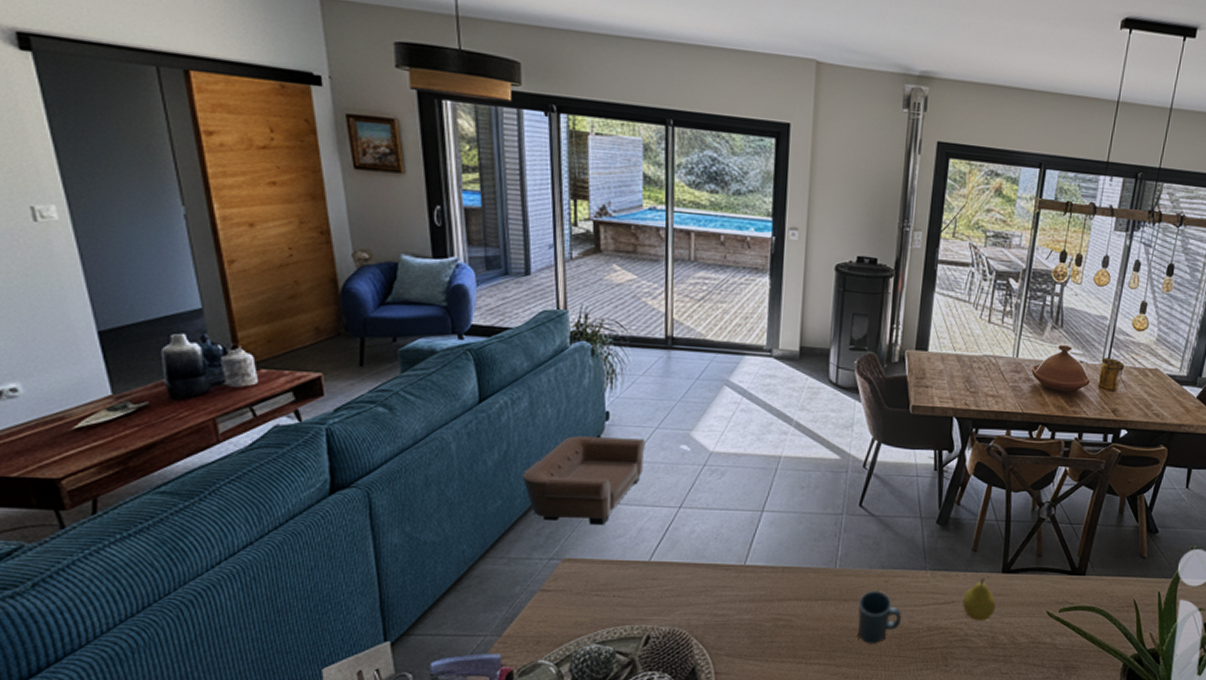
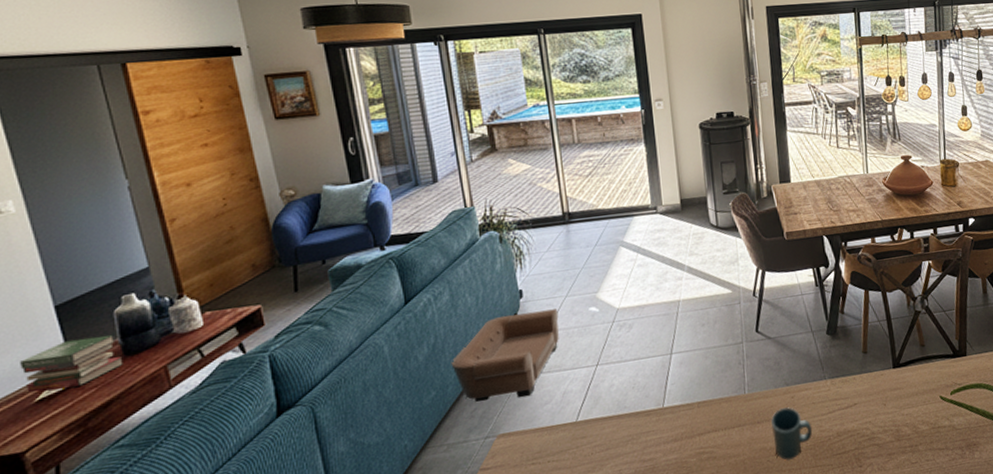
books: none [59,371,169,423] -> present [20,334,123,393]
fruit: present [963,578,996,621] -> none [863,376,894,418]

